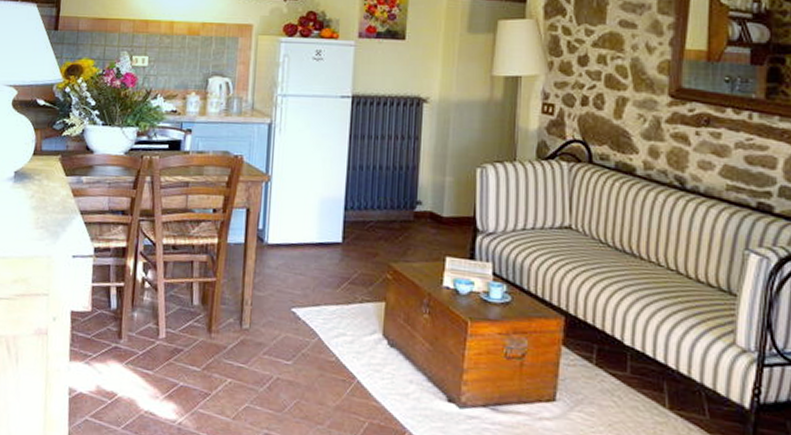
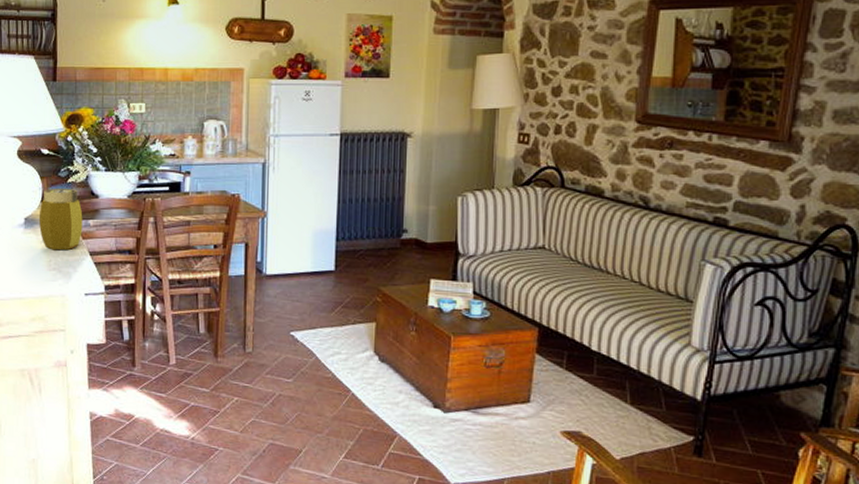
jar: none [29,141,76,208] -> present [39,189,83,250]

